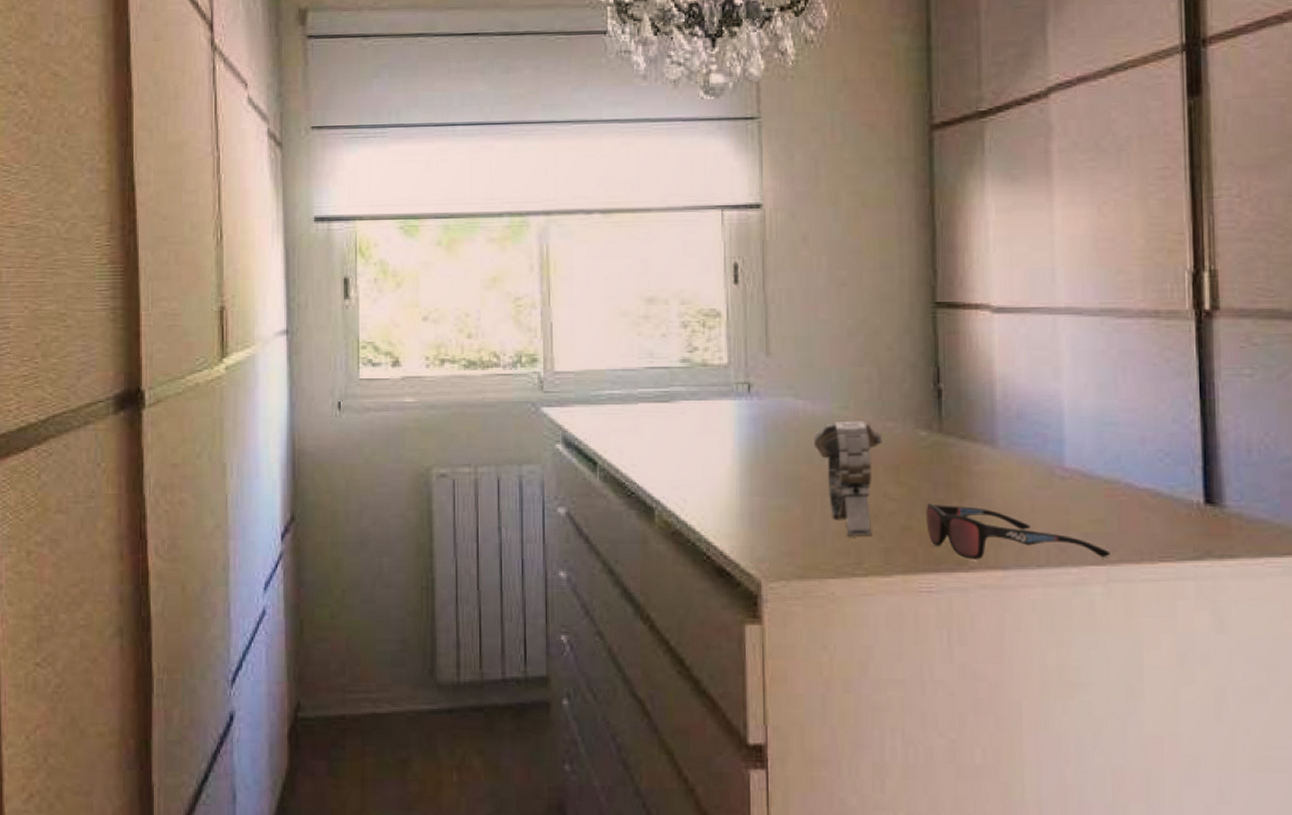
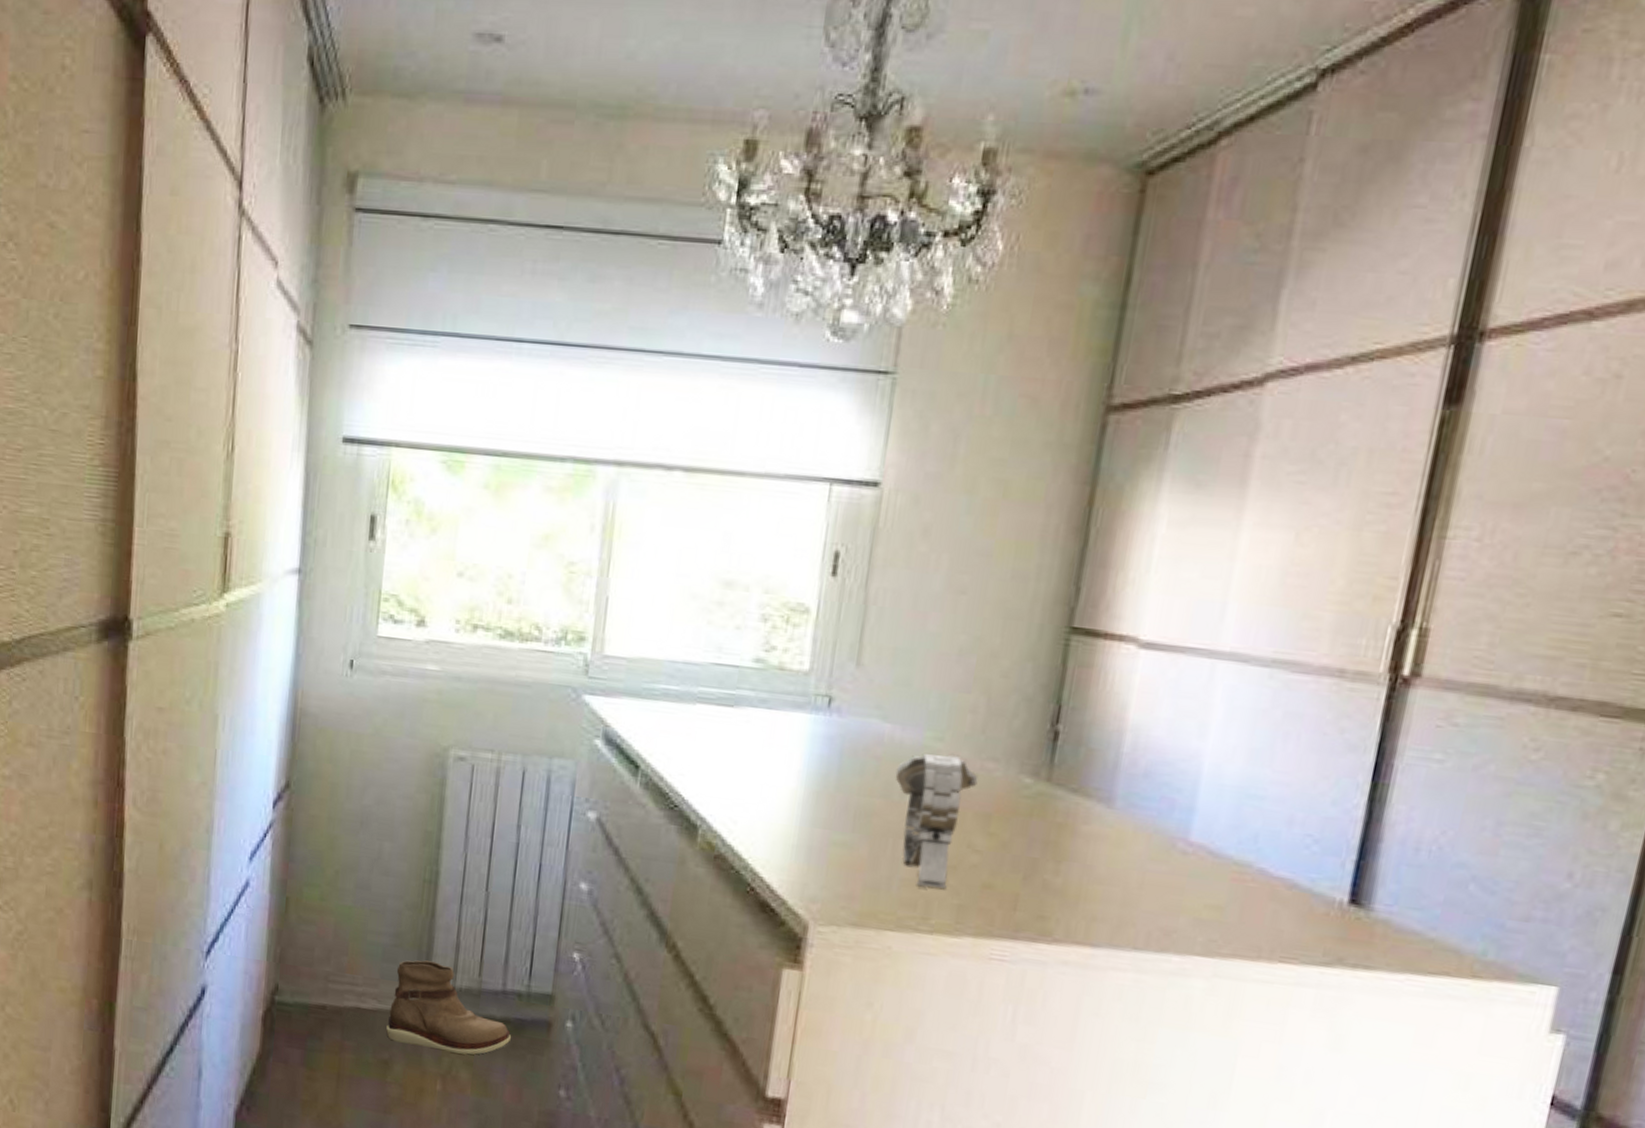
boot: none [402,661,515,744] -> present [386,960,511,1055]
sunglasses: present [926,503,1110,560] -> none [1011,861,1223,950]

